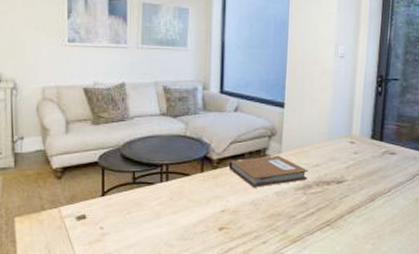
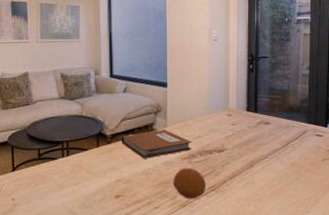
fruit: none [284,199,322,234] -> present [173,167,207,199]

